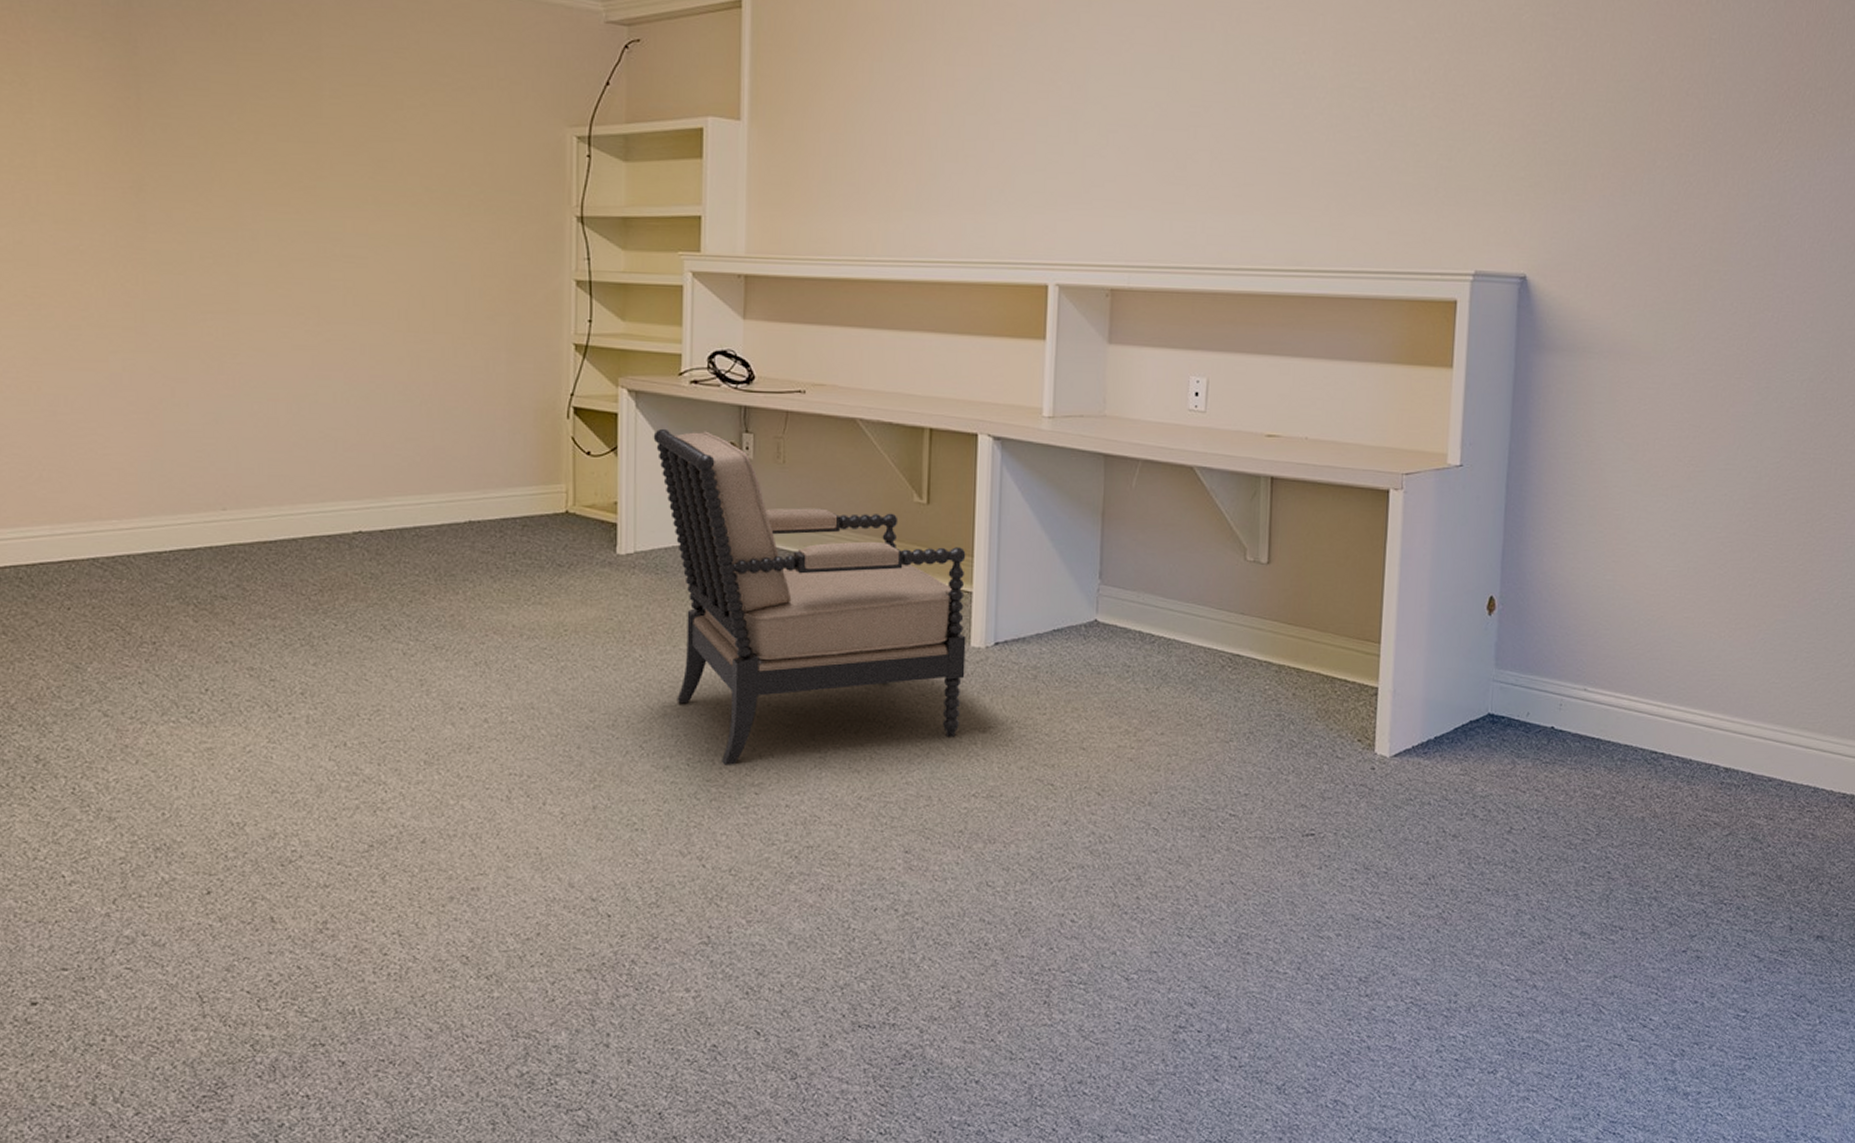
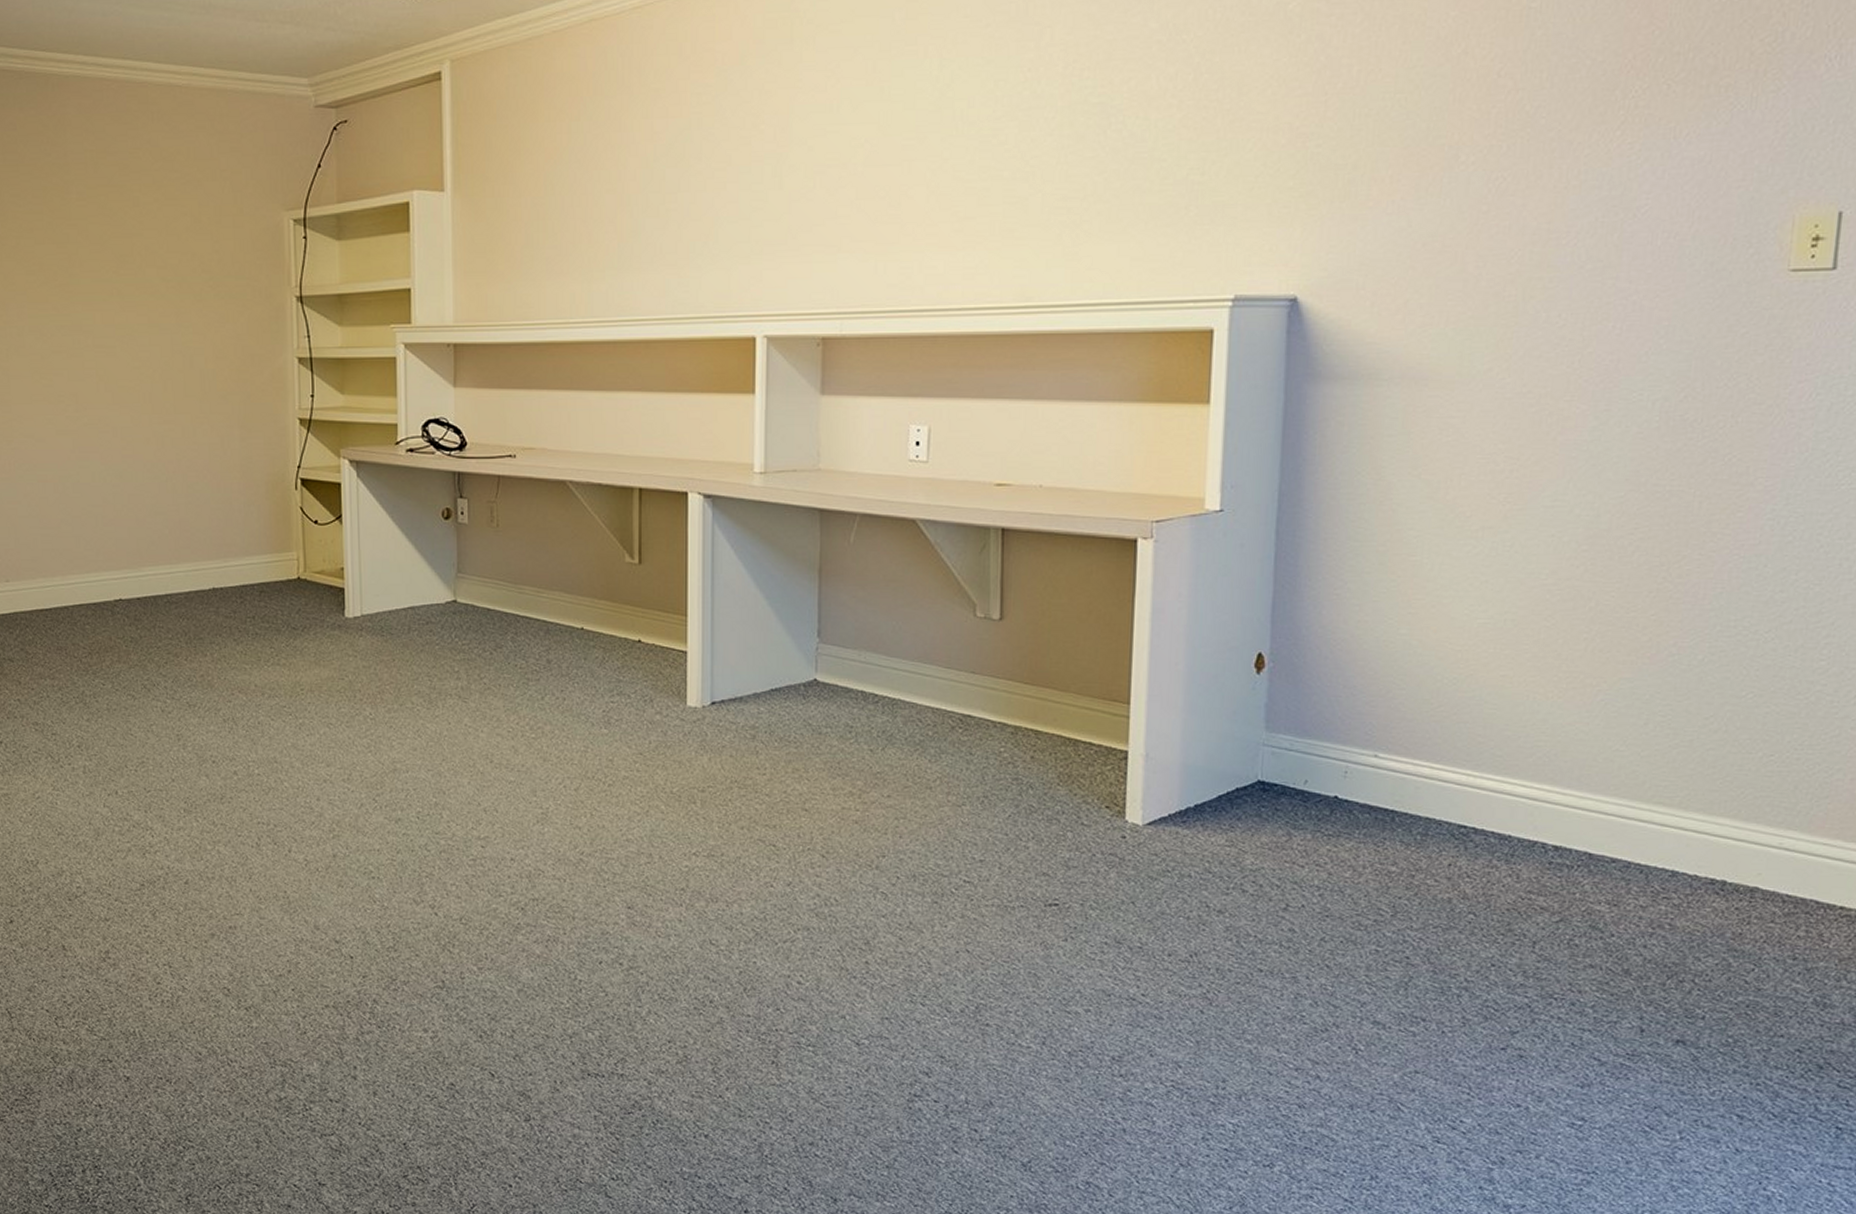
chair: present [653,428,966,767] -> none [374,496,682,820]

